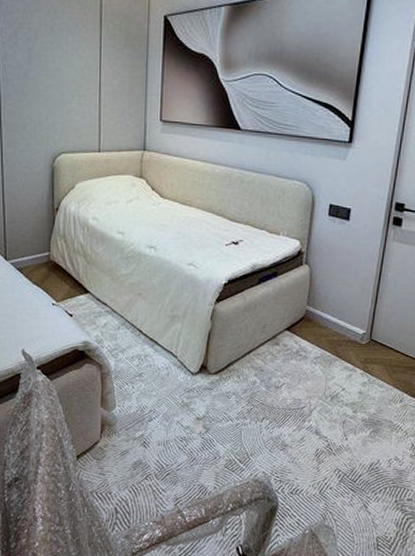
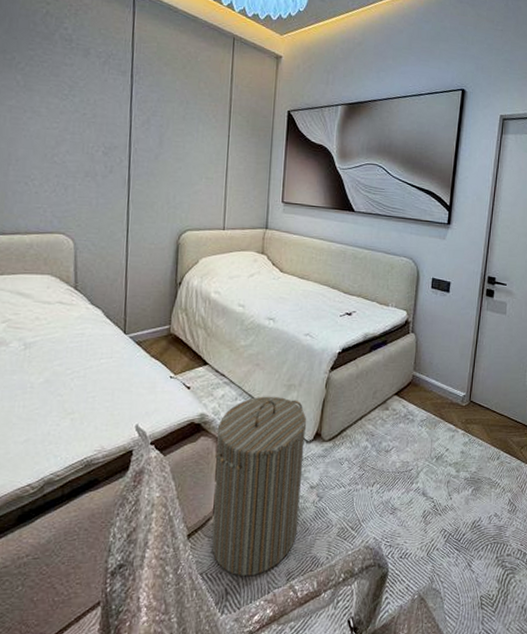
laundry hamper: none [100,326,192,498] -> present [212,396,307,576]

